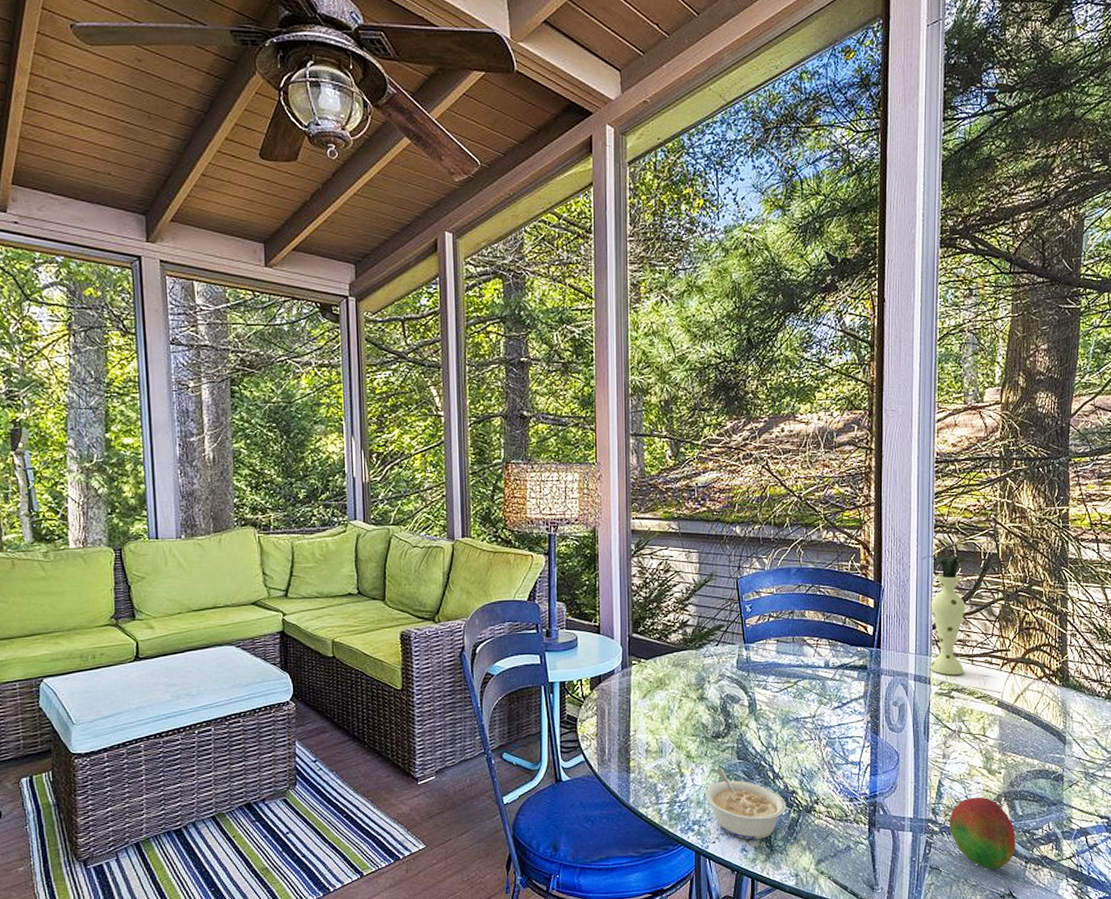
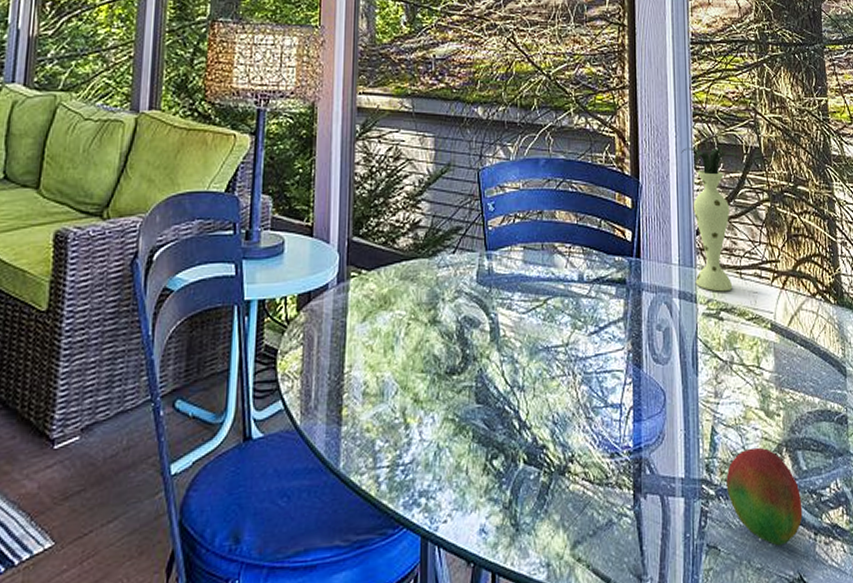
legume: present [704,769,786,840] -> none [434,416,535,516]

